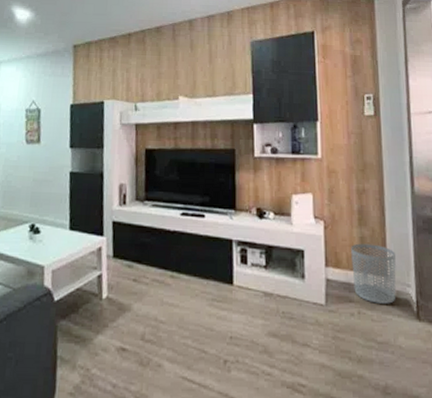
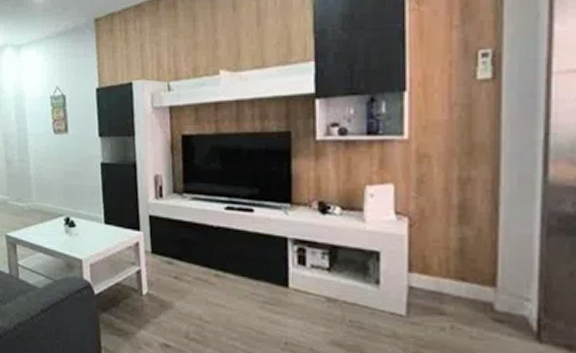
waste bin: present [351,243,396,304] -> none [445,245,510,320]

